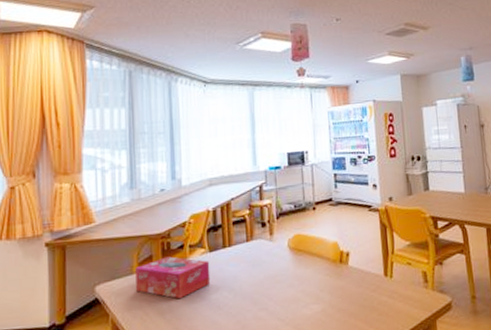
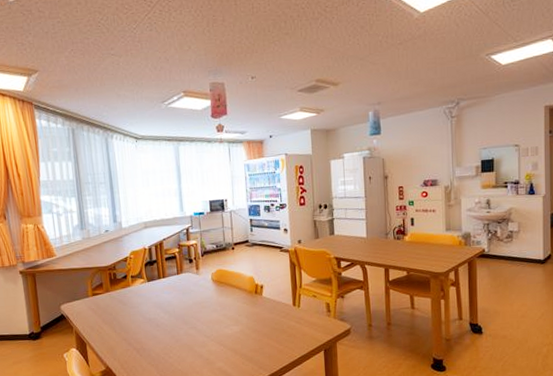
tissue box: present [135,256,211,299] -> none [90,284,150,318]

